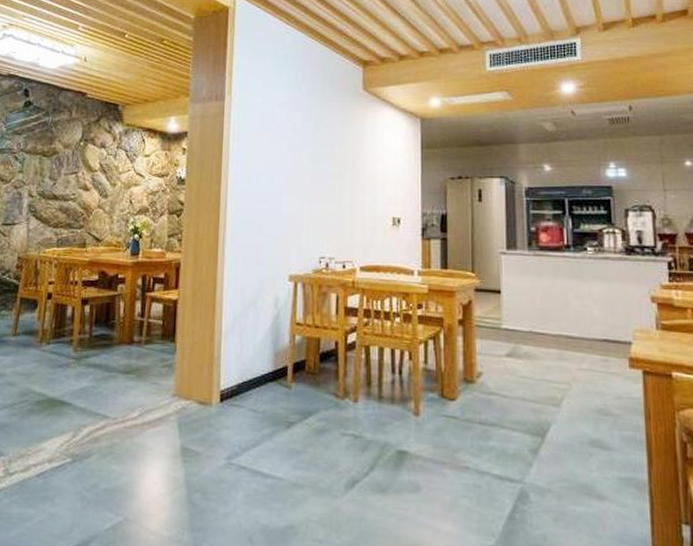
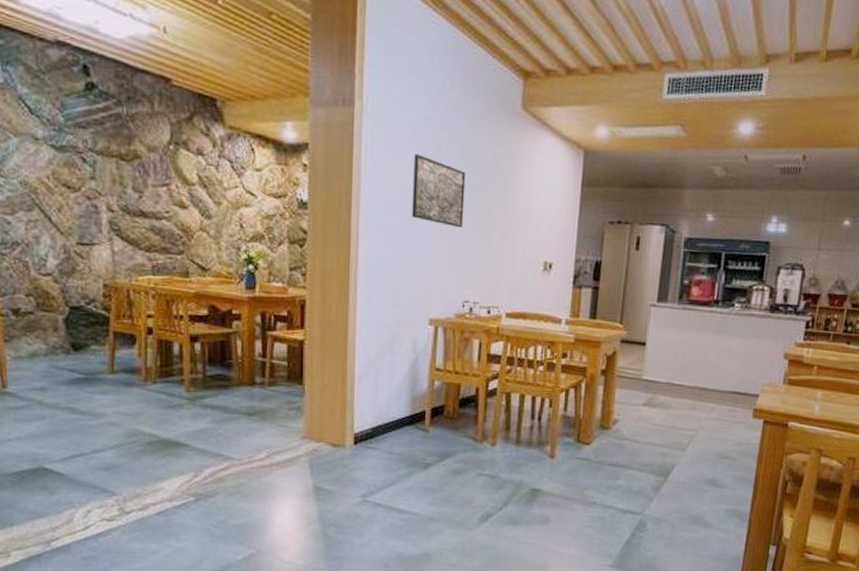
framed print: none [272,133,318,192] -> present [411,154,466,229]

